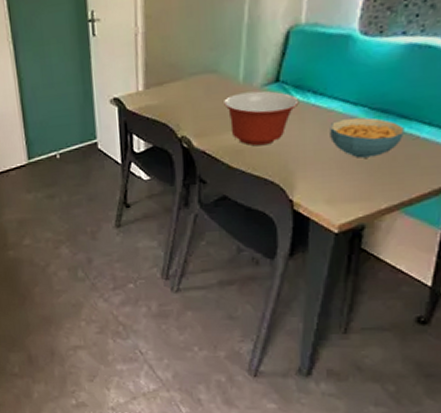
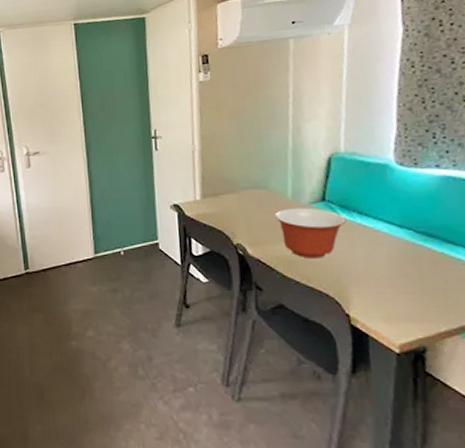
cereal bowl: present [330,117,404,158] -> none [378,239,453,278]

